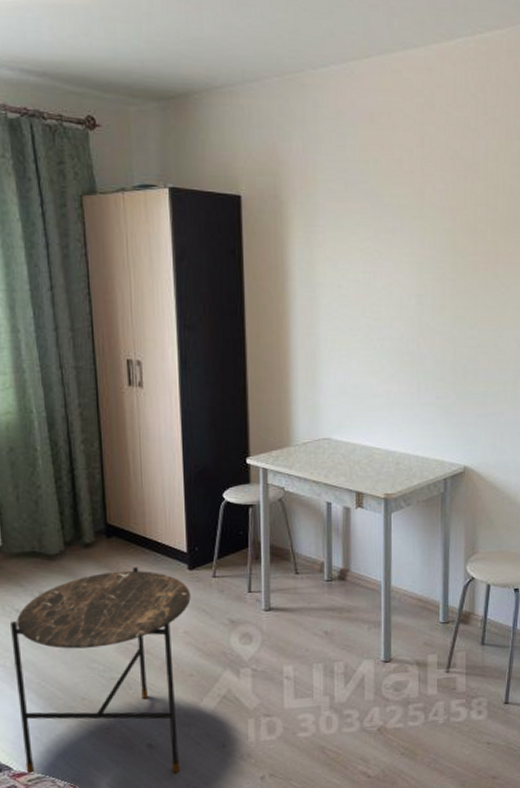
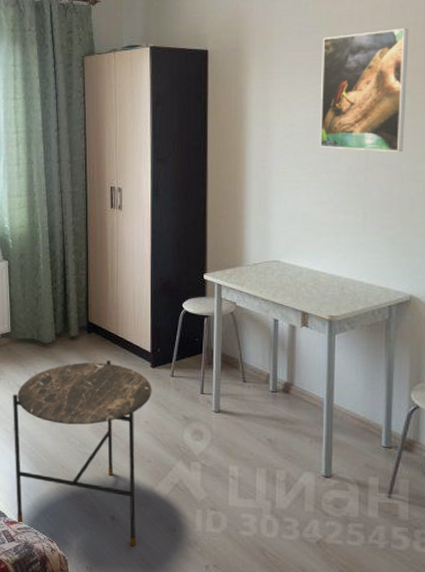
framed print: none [370,182,459,317] -> present [320,28,409,153]

